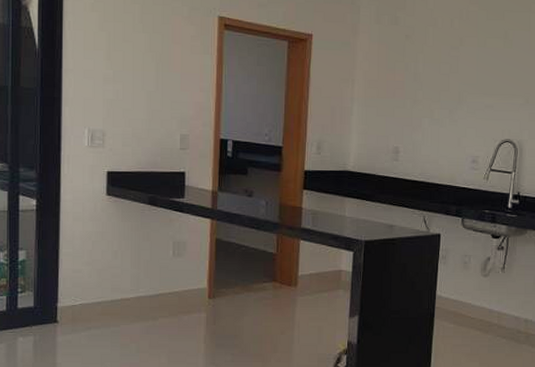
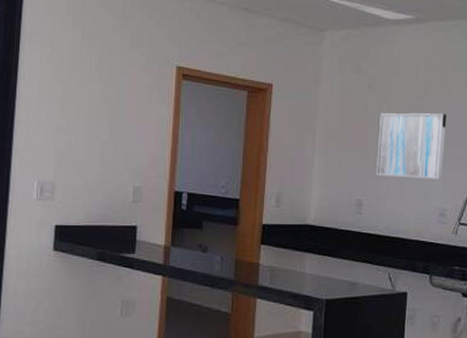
wall art: none [413,63,480,128] -> present [377,113,446,179]

